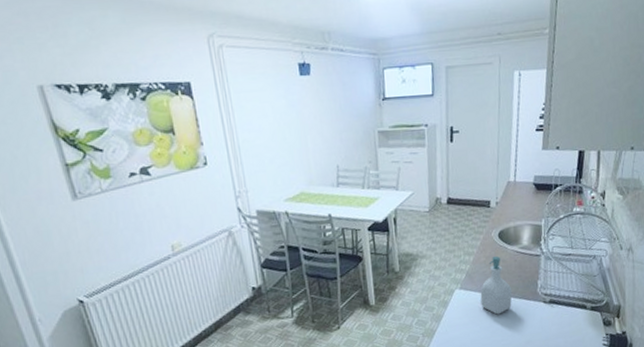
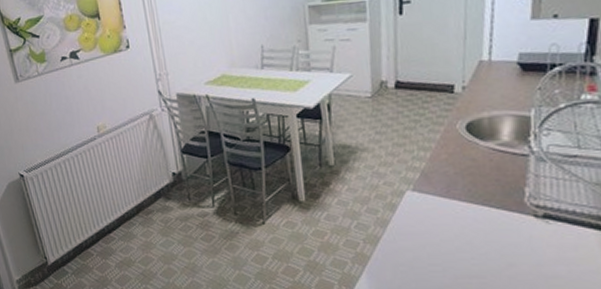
soap bottle: present [480,256,513,315] -> none [440,154,487,226]

